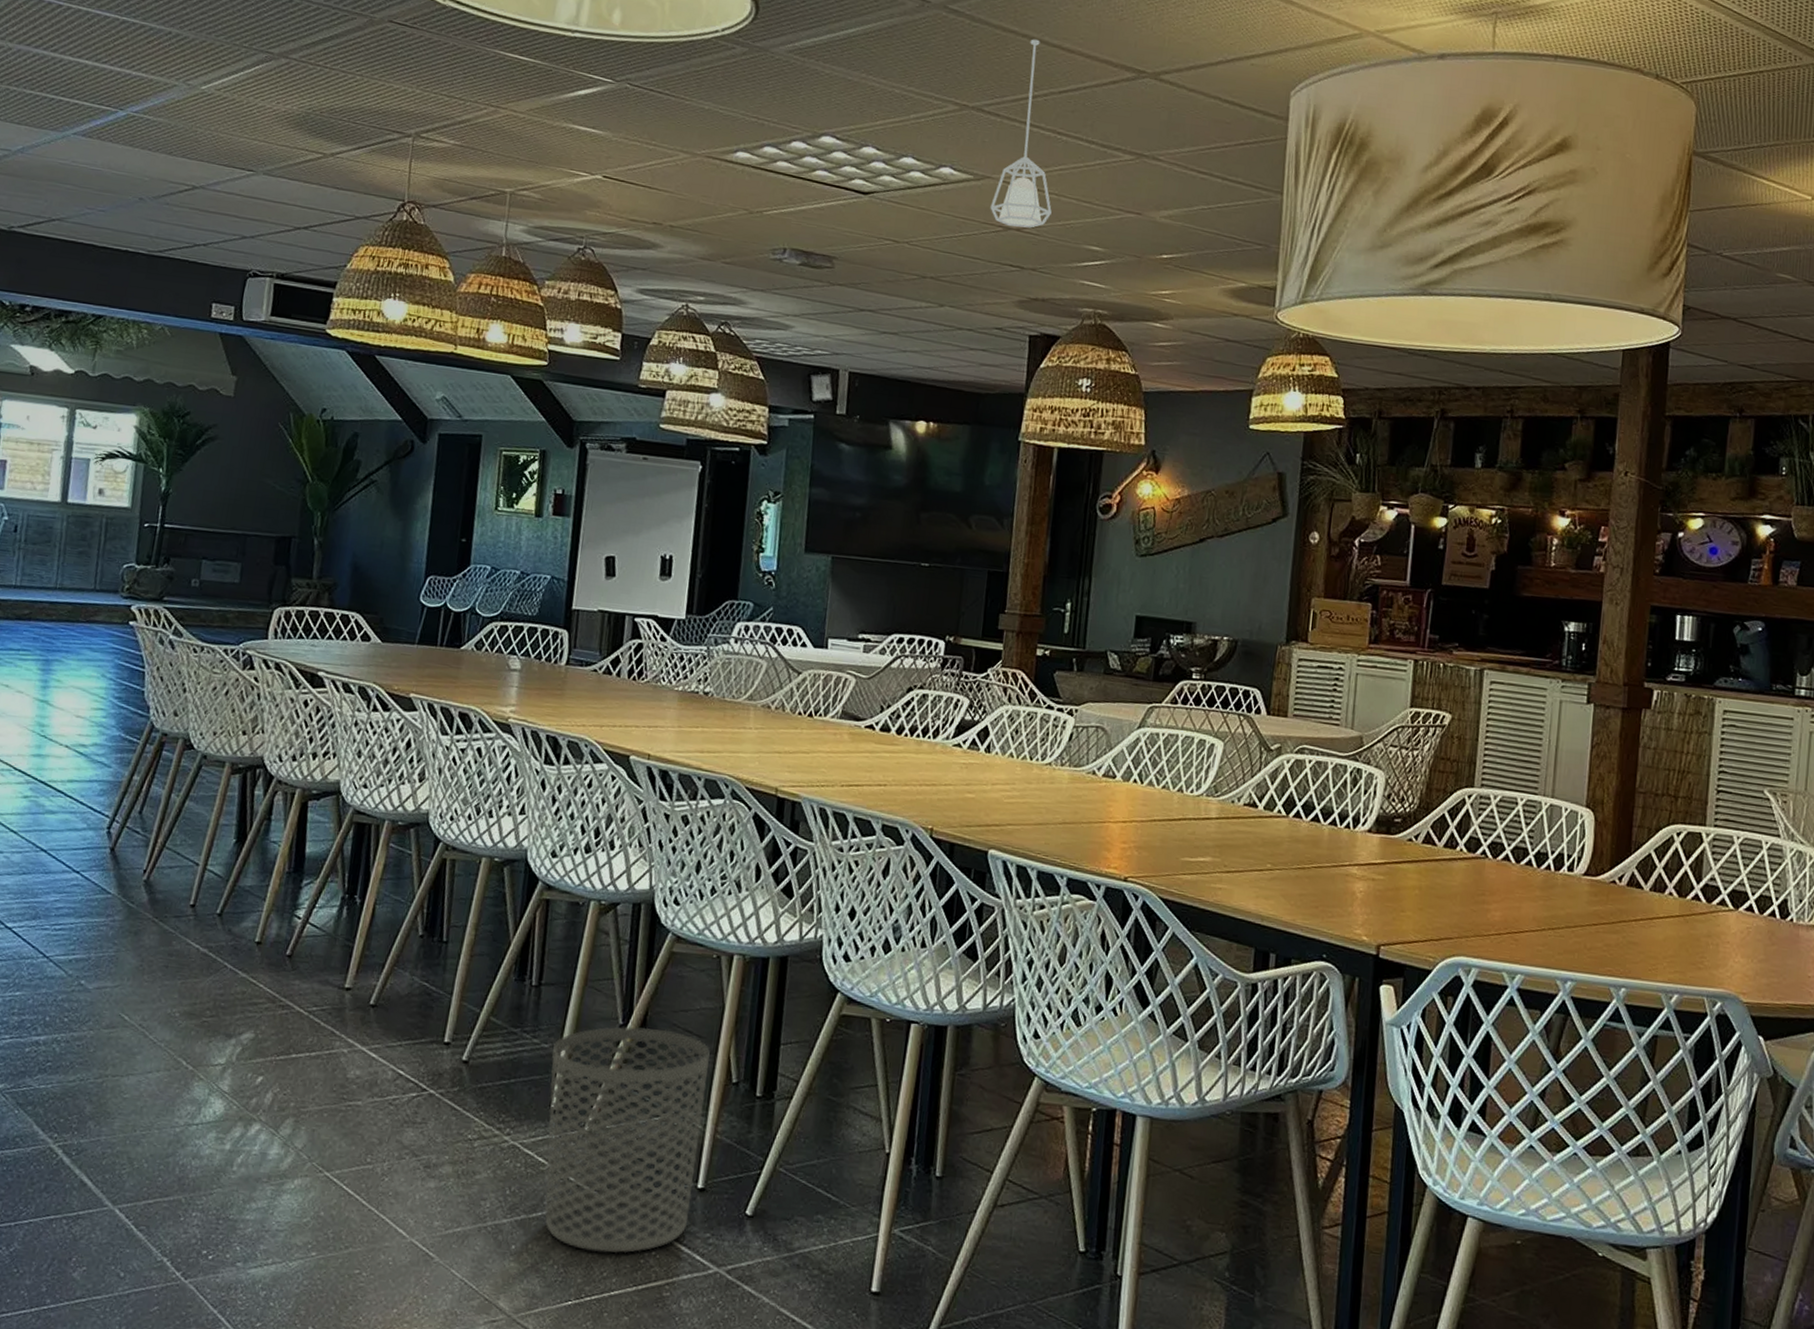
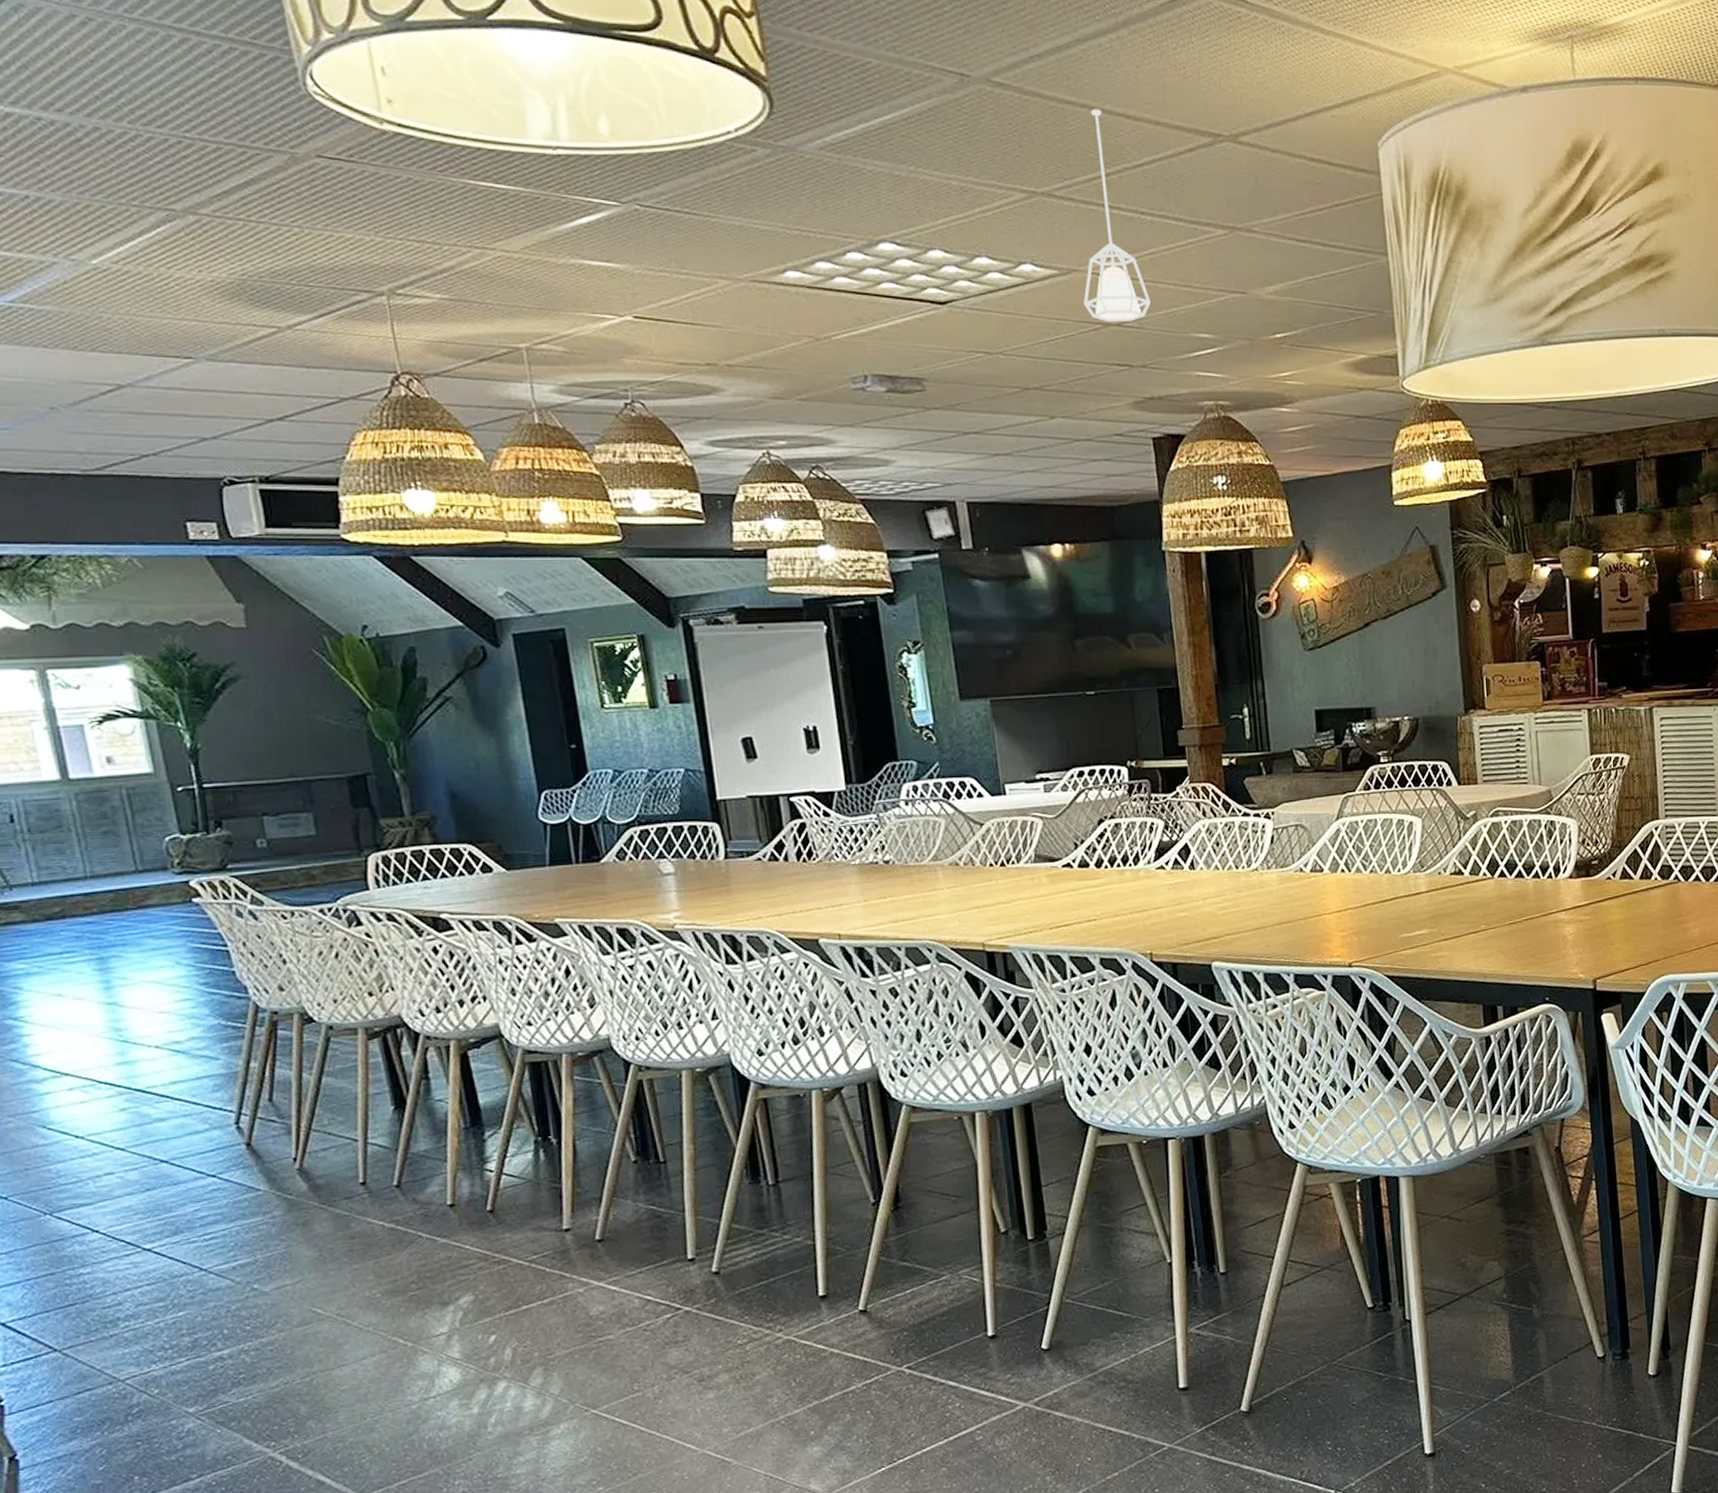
waste bin: present [545,1027,710,1254] -> none [806,1197,986,1419]

